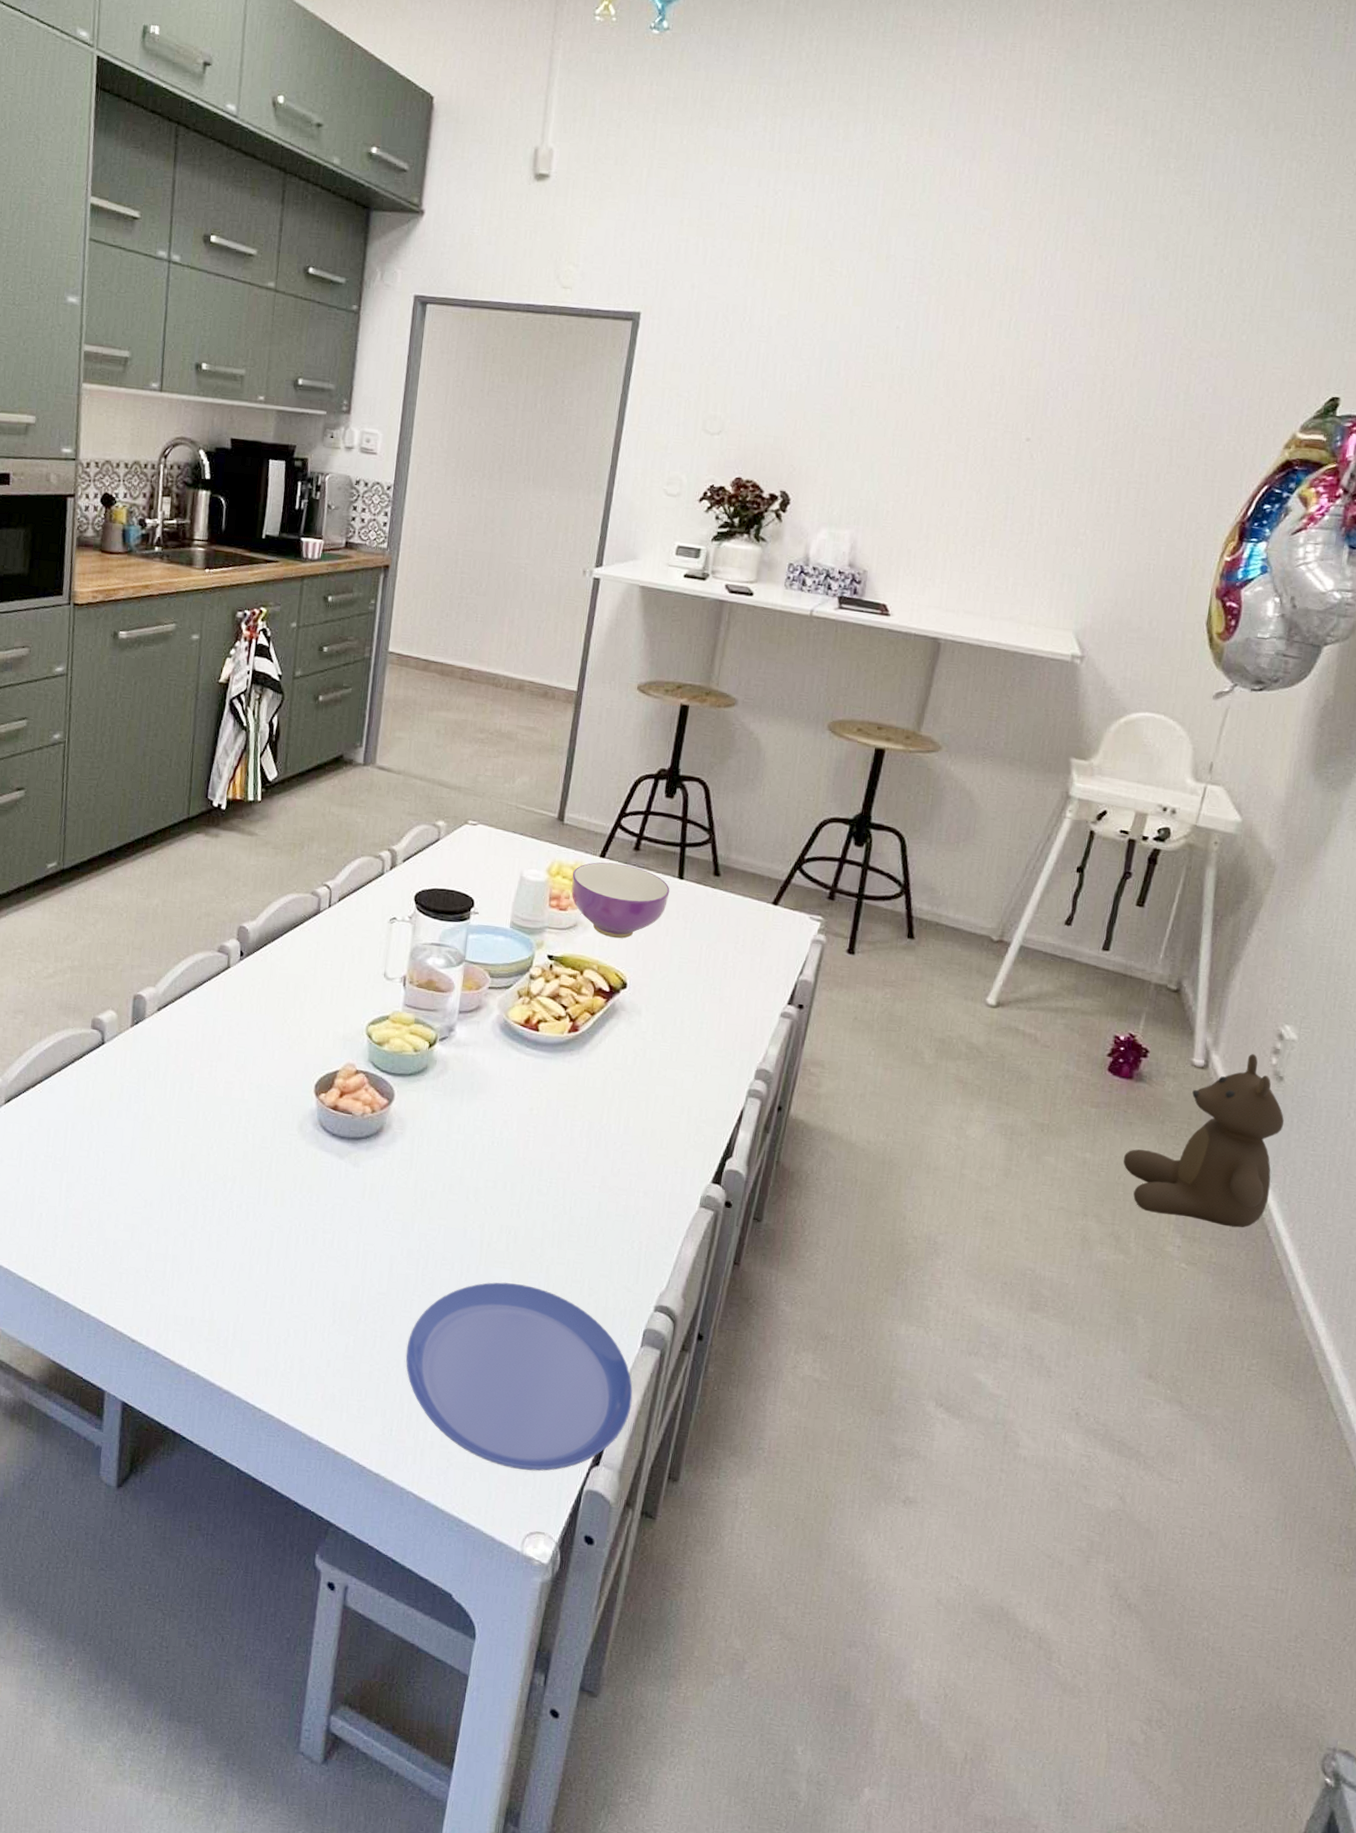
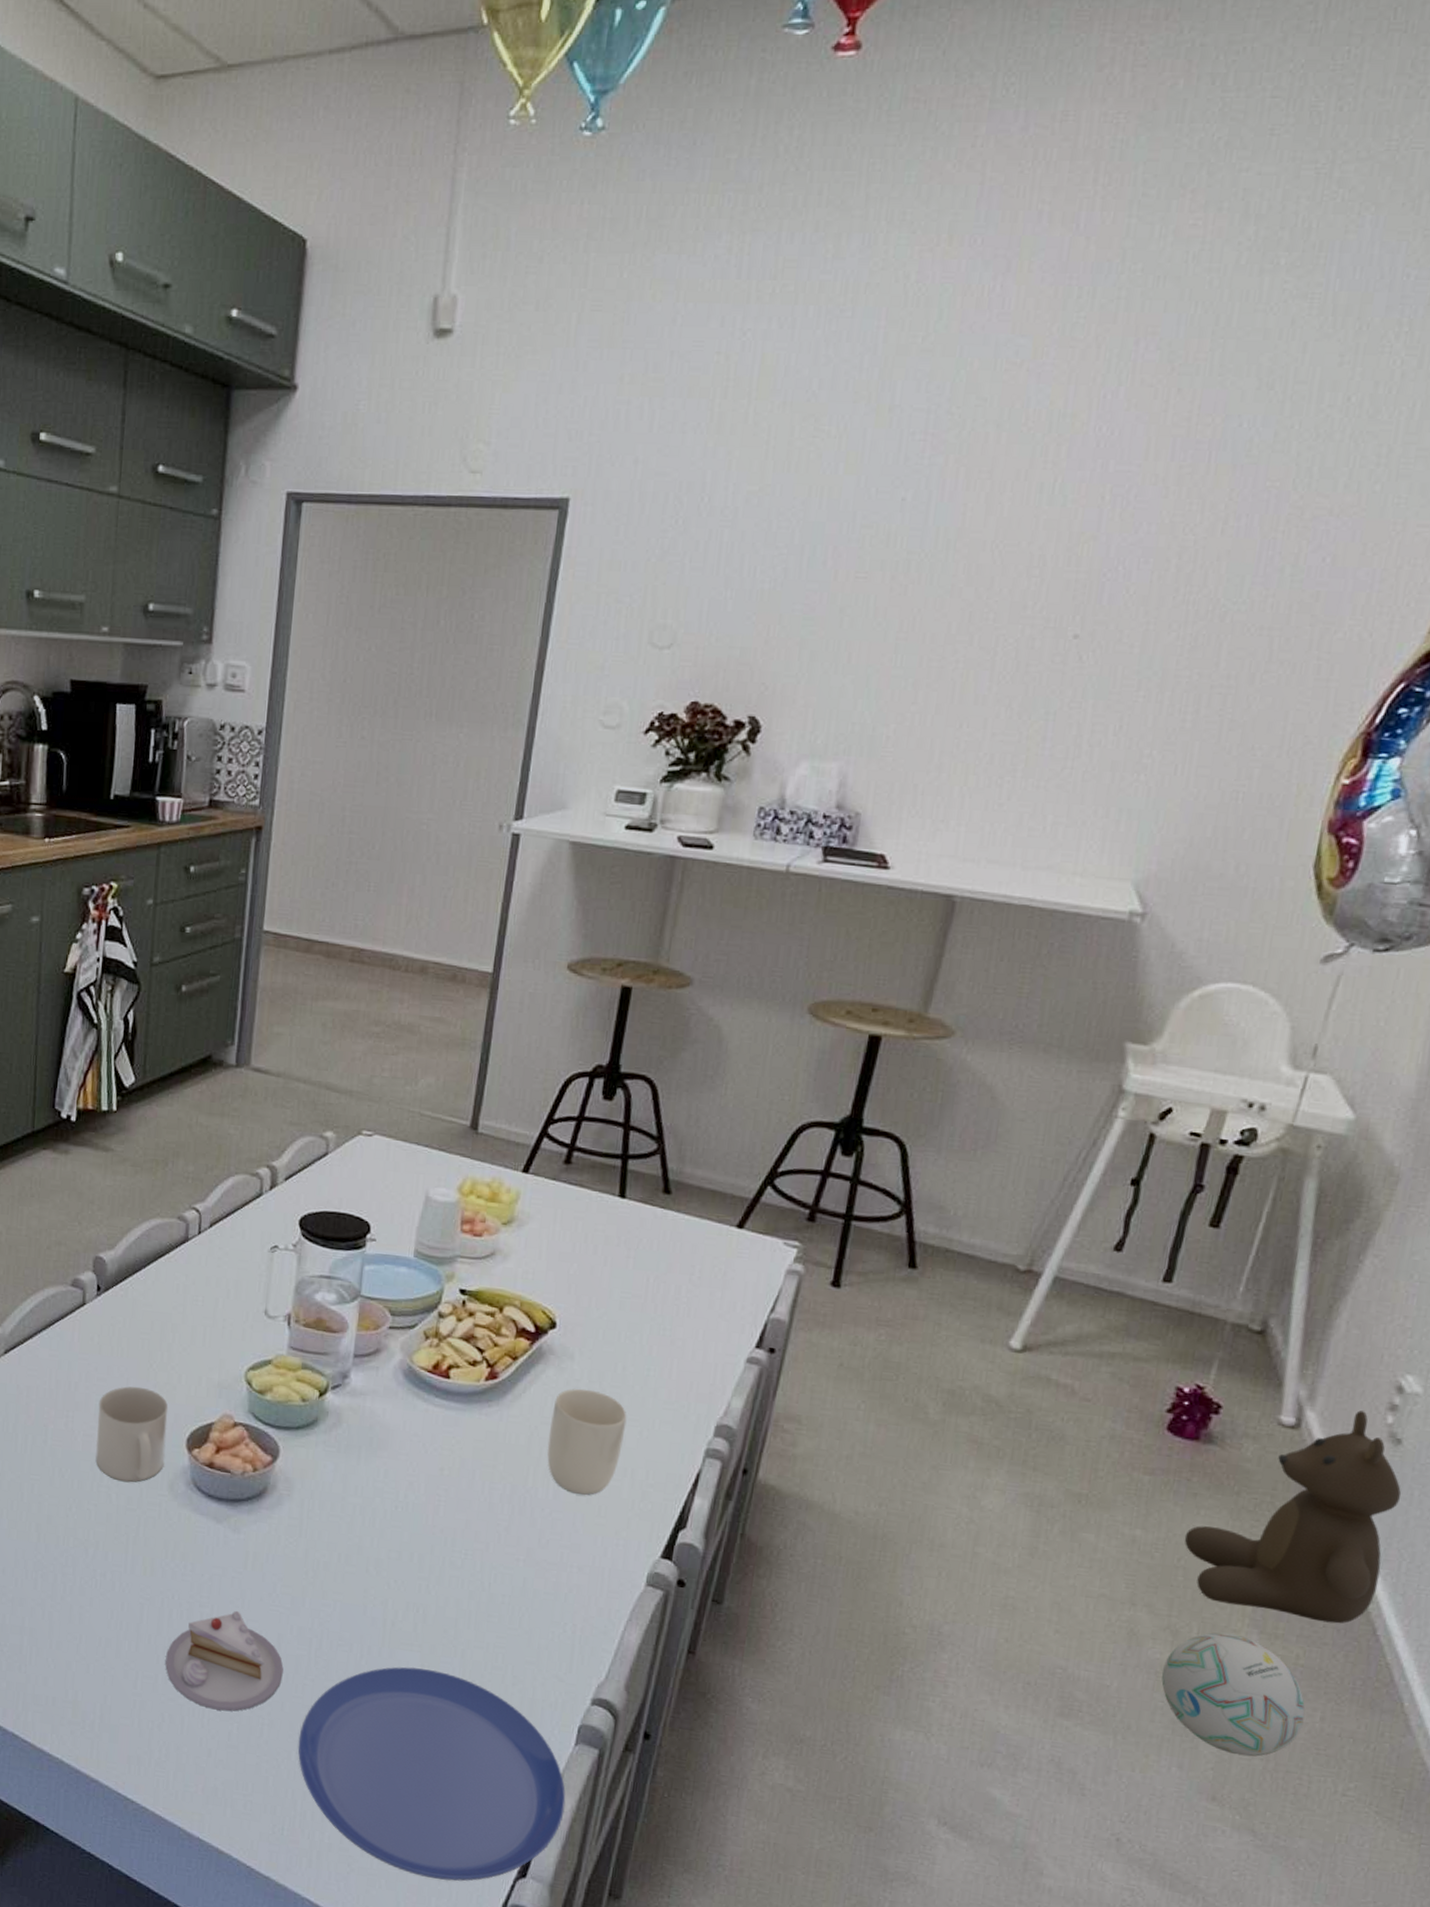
cup: none [235,1039,300,1124] -> present [95,1386,169,1483]
pastry: none [292,1235,395,1326] -> present [165,1610,284,1711]
bowl: present [571,862,670,938] -> none [487,1178,609,1269]
cup: none [619,1039,684,1130] -> present [547,1388,627,1495]
ball: none [1108,1237,1218,1341] -> present [1161,1632,1305,1757]

